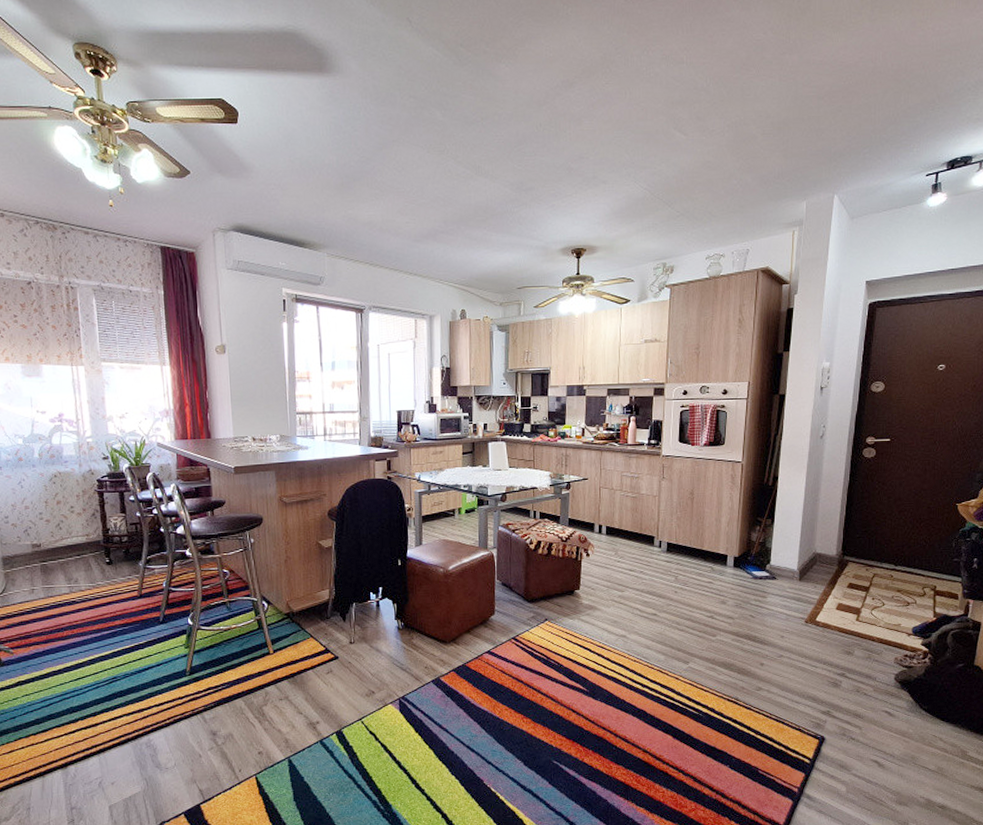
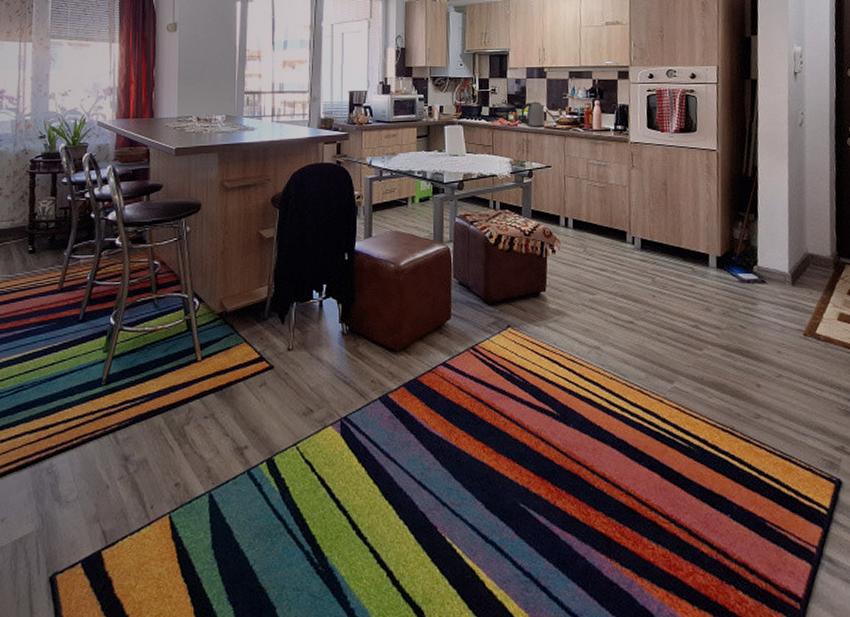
kettle: none [560,418,584,444] -> present [521,101,545,129]

